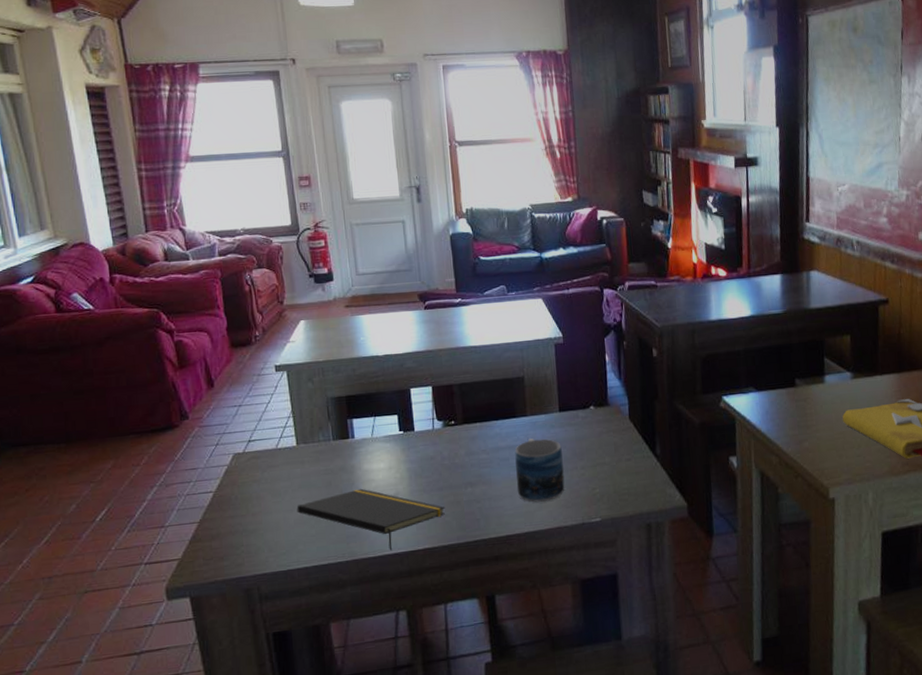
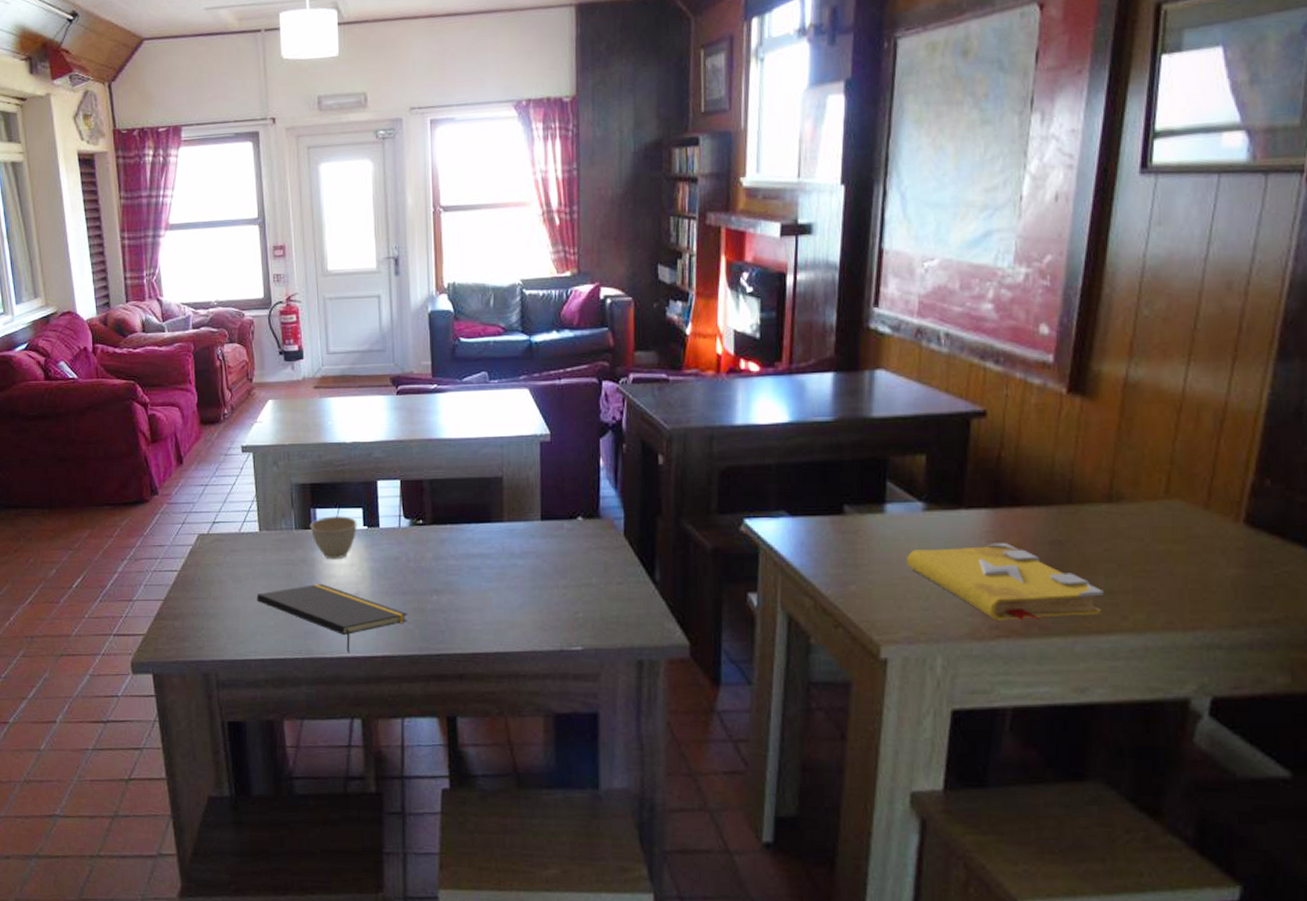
cup: none [347,423,394,465] -> present [310,515,357,560]
mug: present [515,438,565,503] -> none [487,548,543,620]

